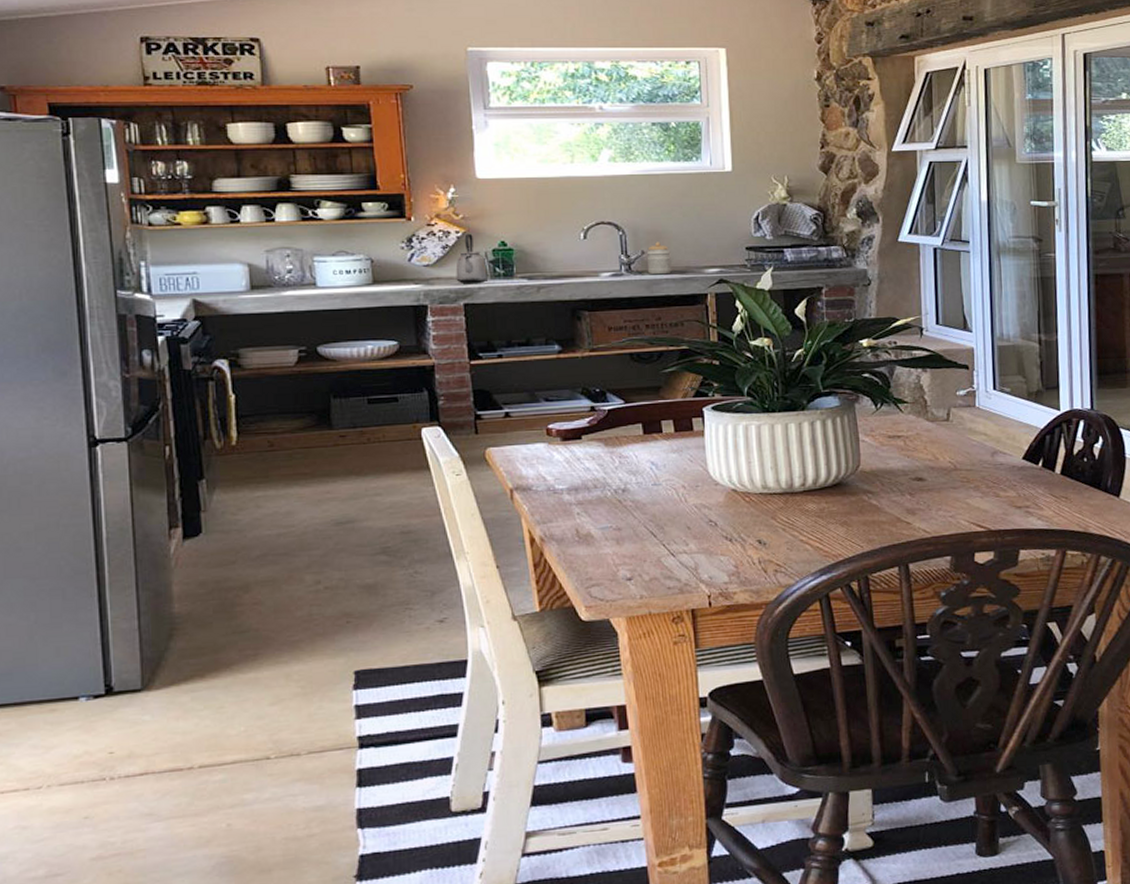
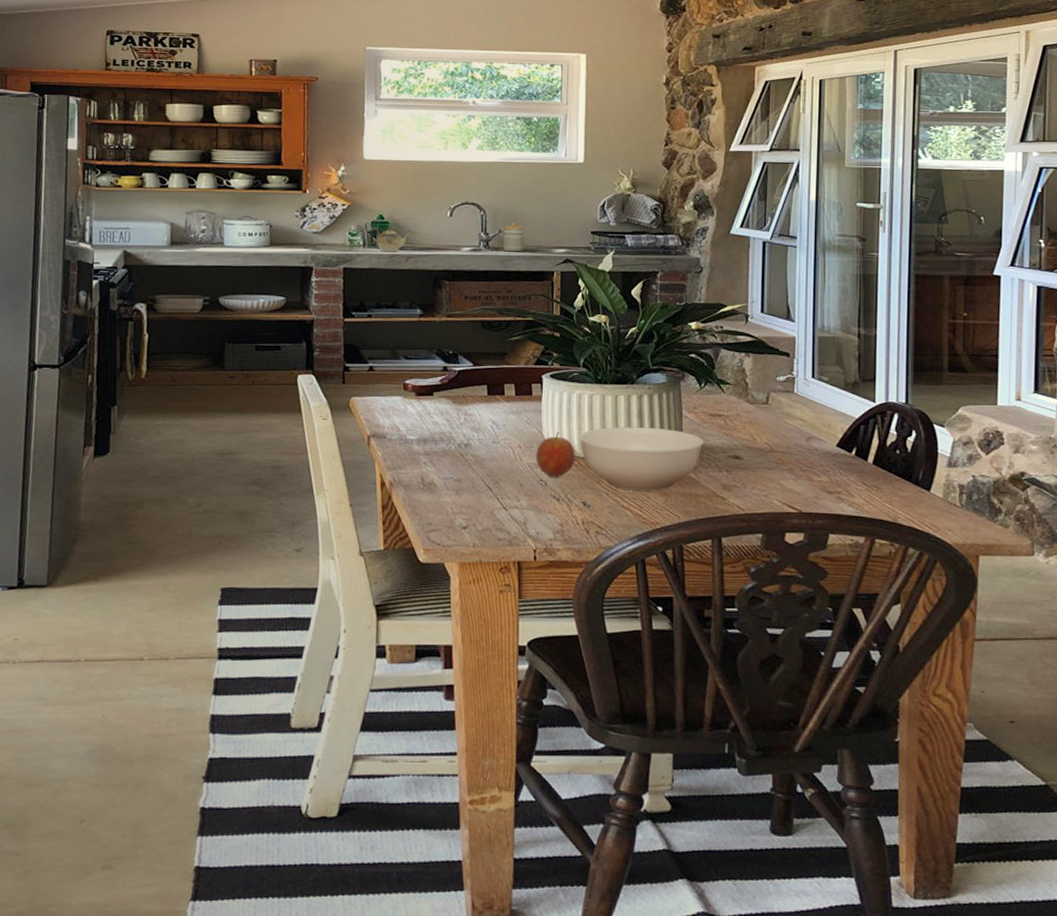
kettle: present [455,233,487,285] -> none [339,206,366,251]
teapot: none [491,253,542,283] -> present [369,226,413,252]
fruit: none [702,467,746,517] -> present [536,431,575,477]
bowl: none [749,454,883,524] -> present [579,426,703,491]

